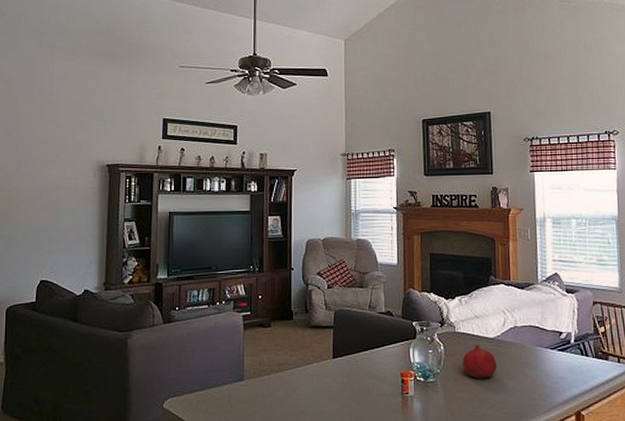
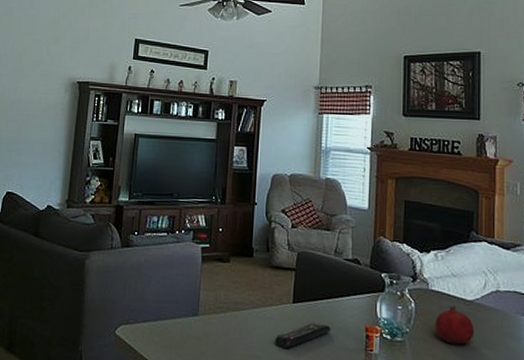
remote control: none [318,374,369,402] -> present [275,322,331,350]

